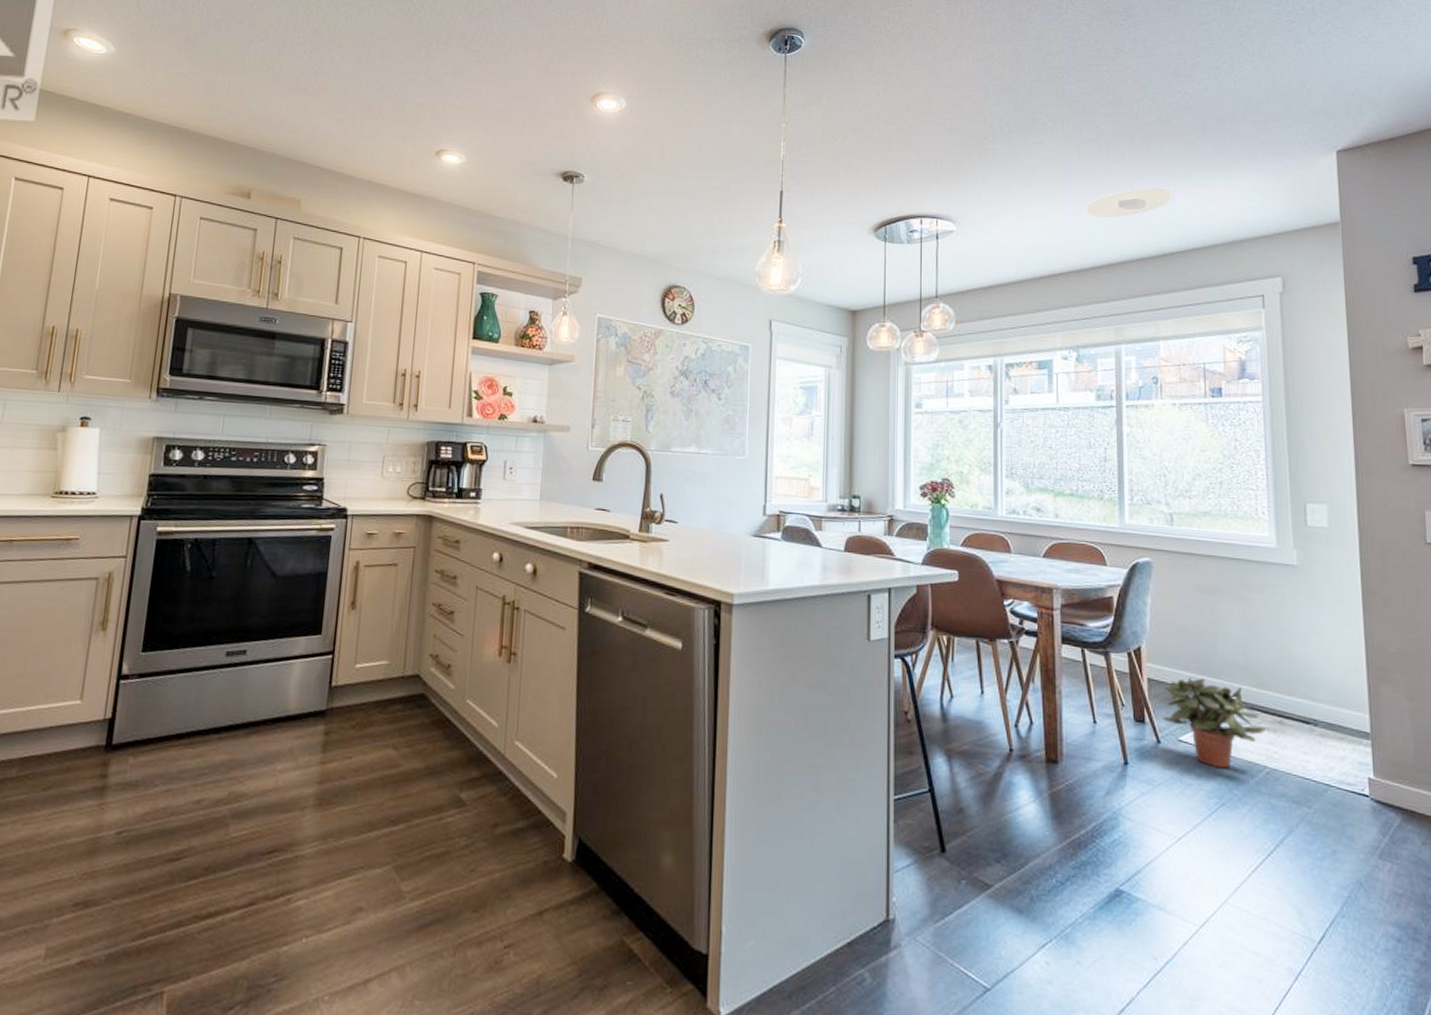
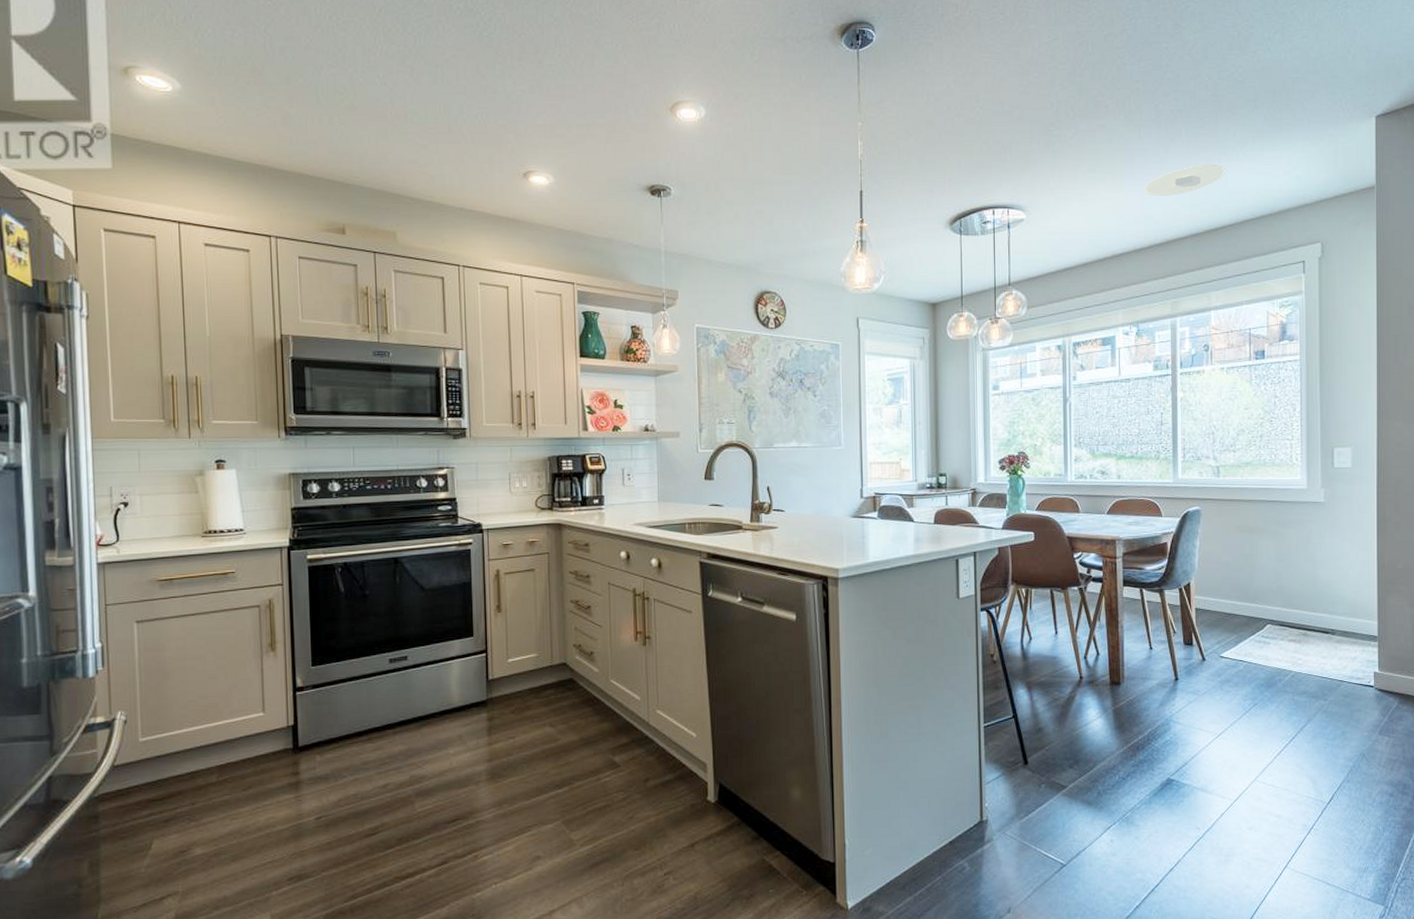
potted plant: present [1162,677,1267,769] -> none [1207,604,1293,676]

